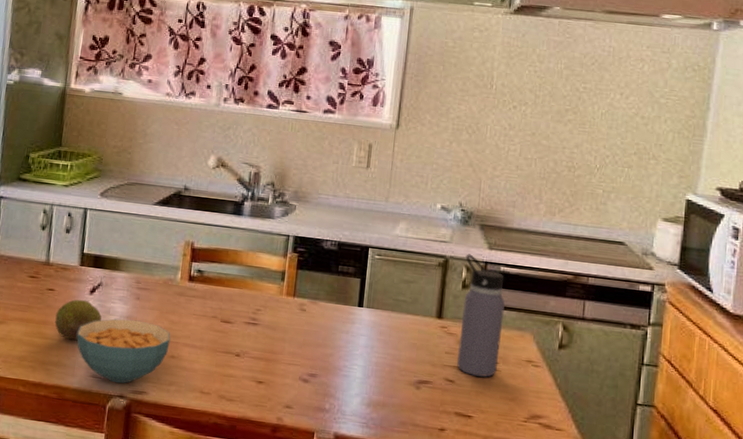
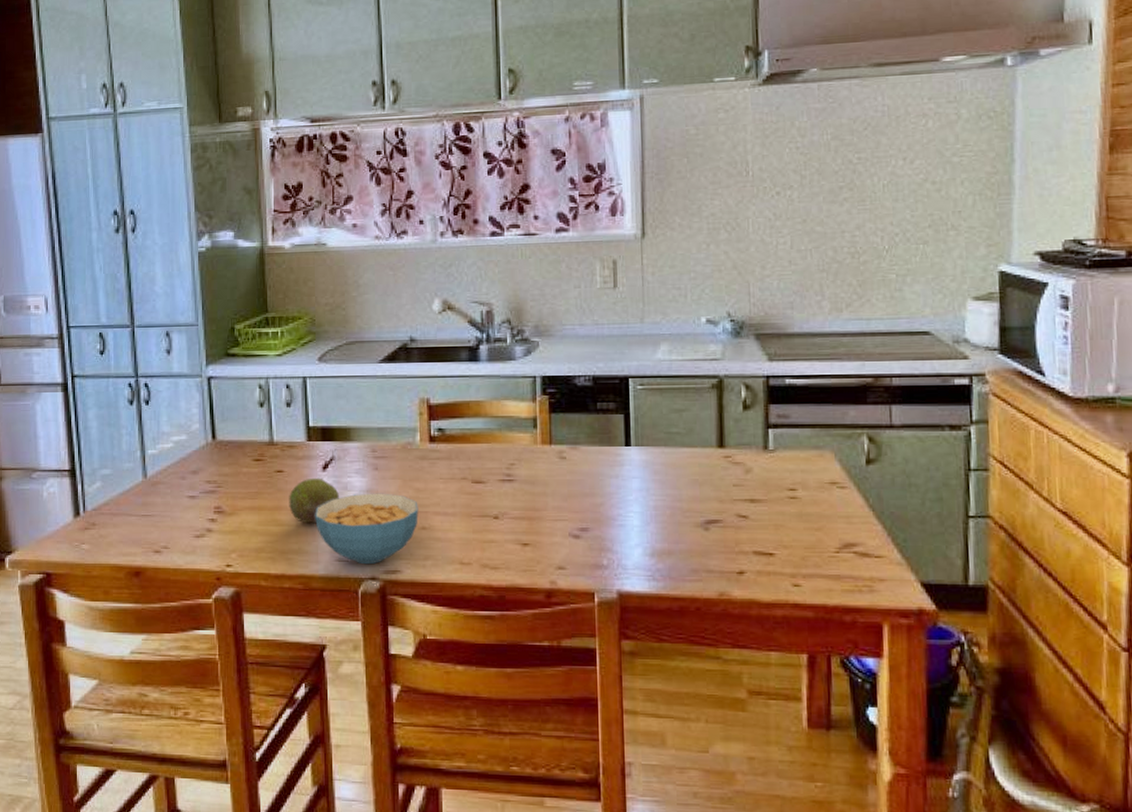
water bottle: present [457,254,505,377] -> none [742,369,797,507]

